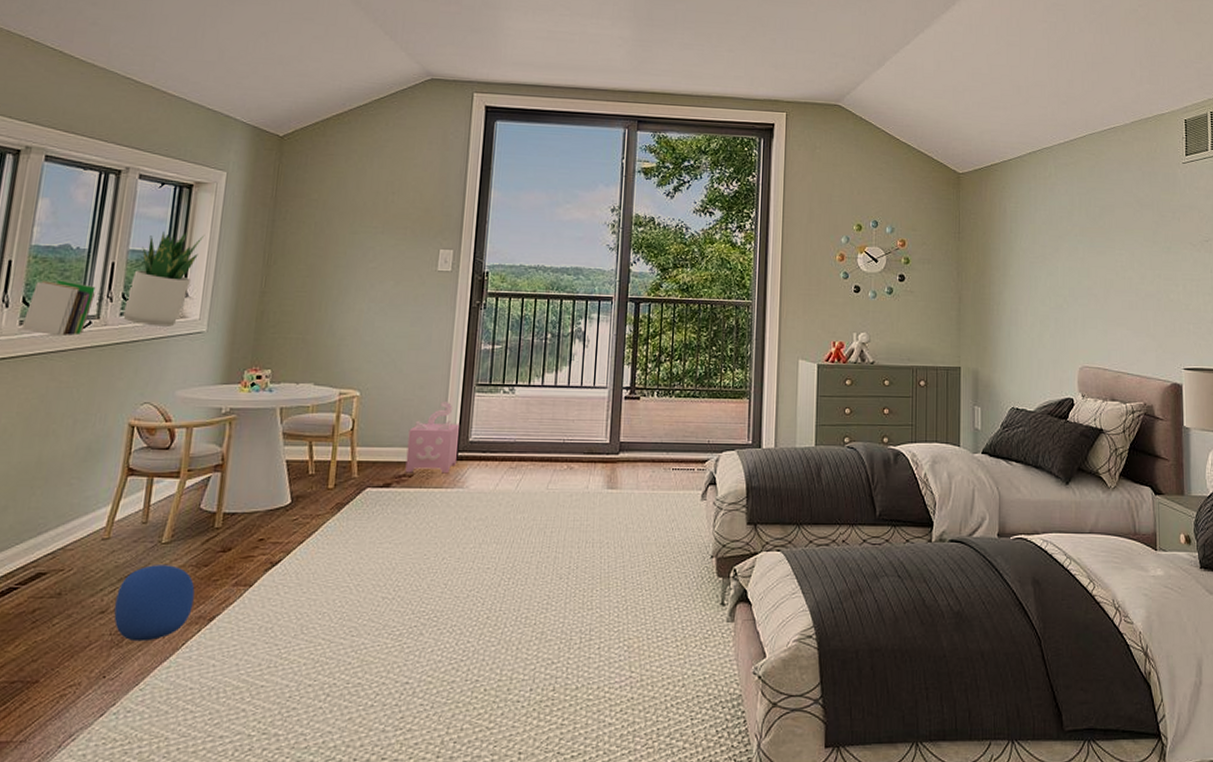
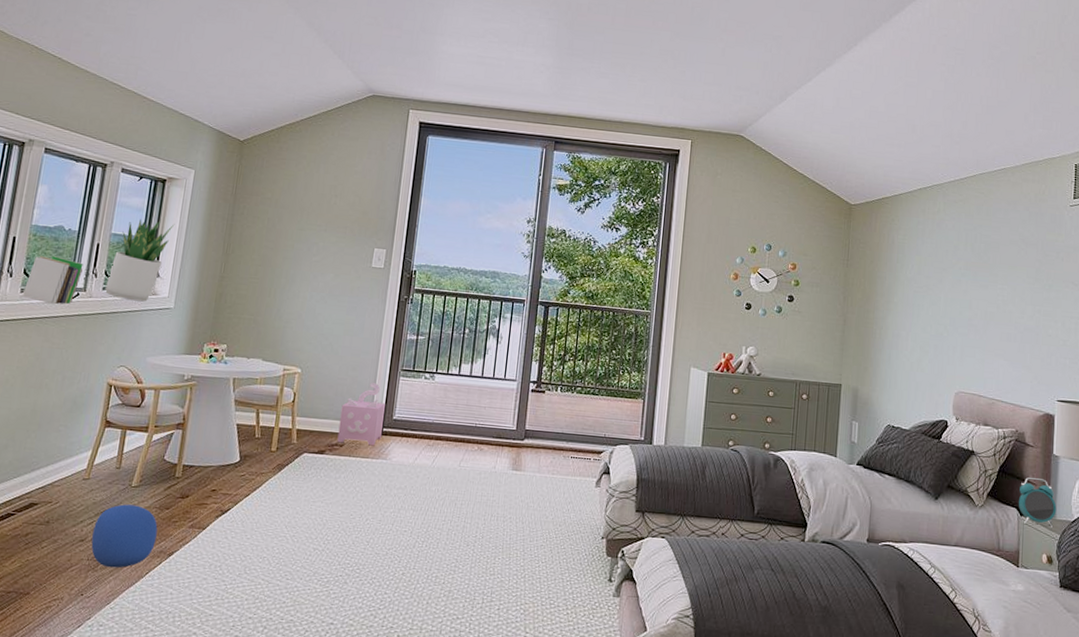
alarm clock: none [1151,453,1191,506] -> present [1018,477,1057,529]

